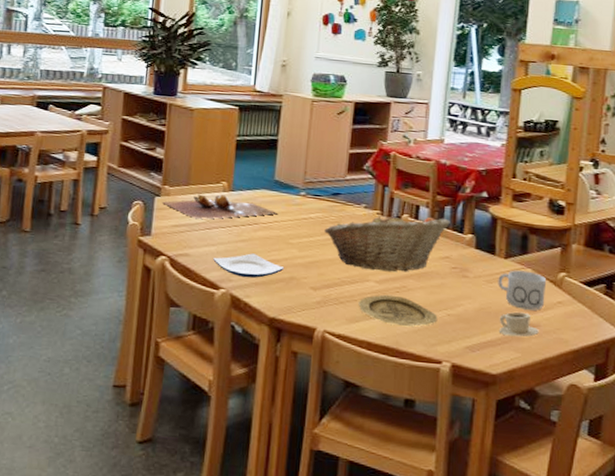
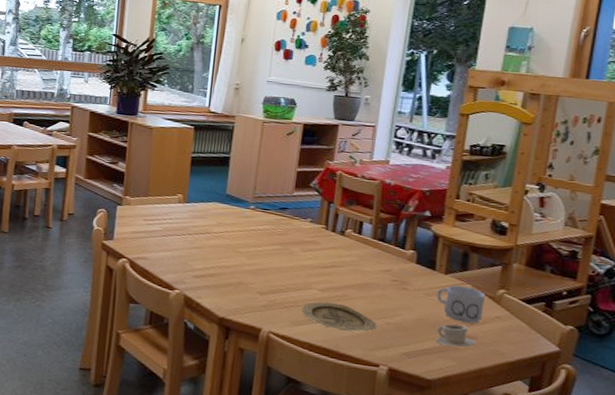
cutting board: present [163,194,277,220] -> none [124,204,228,228]
plate: present [213,253,285,278] -> none [169,259,234,282]
fruit basket: present [324,212,450,272] -> none [271,226,393,283]

